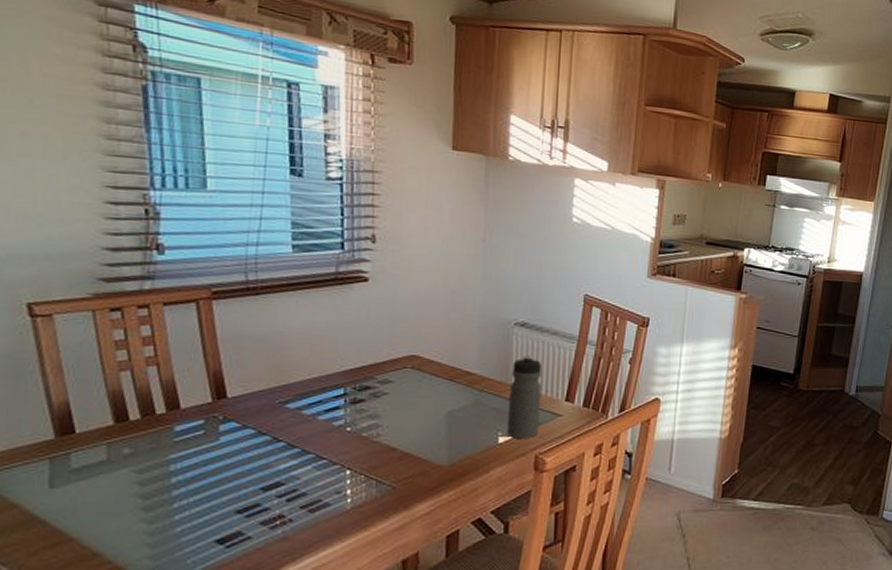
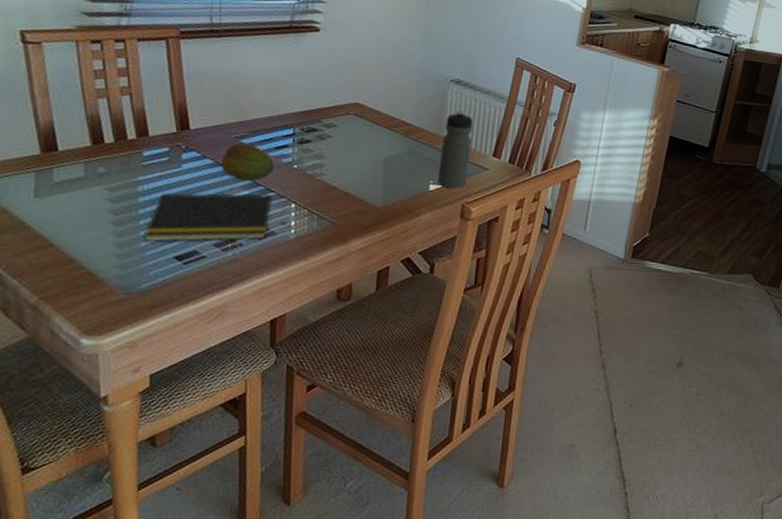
notepad: none [179,463,325,527] -> present [144,193,273,243]
fruit: none [264,409,325,450] -> present [221,143,275,181]

